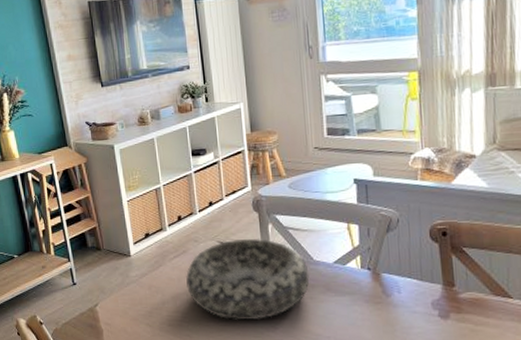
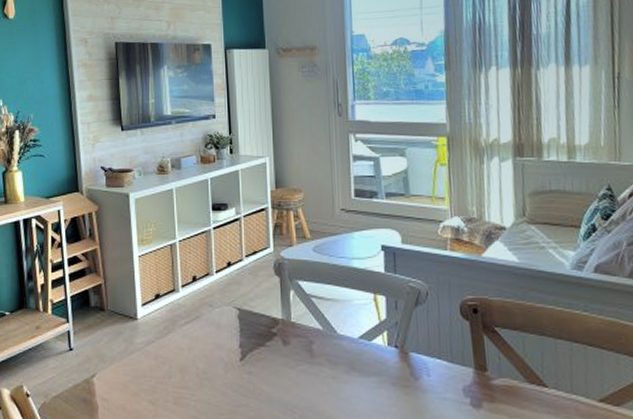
decorative bowl: present [186,238,310,321] -> none [197,305,333,402]

